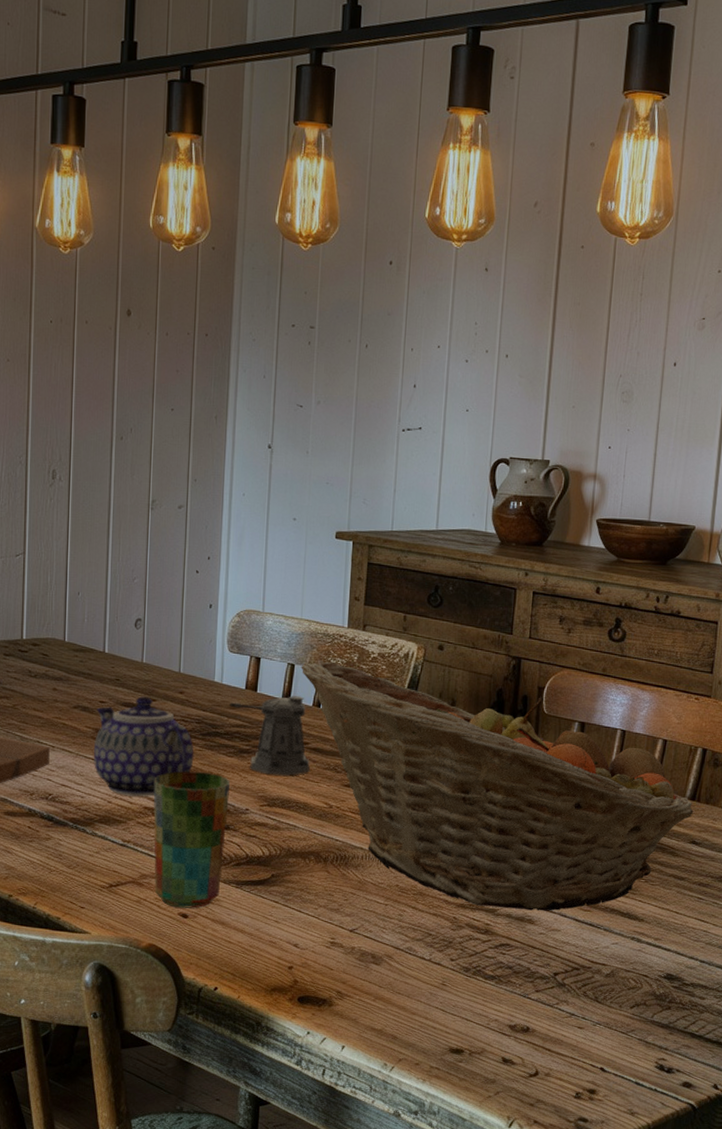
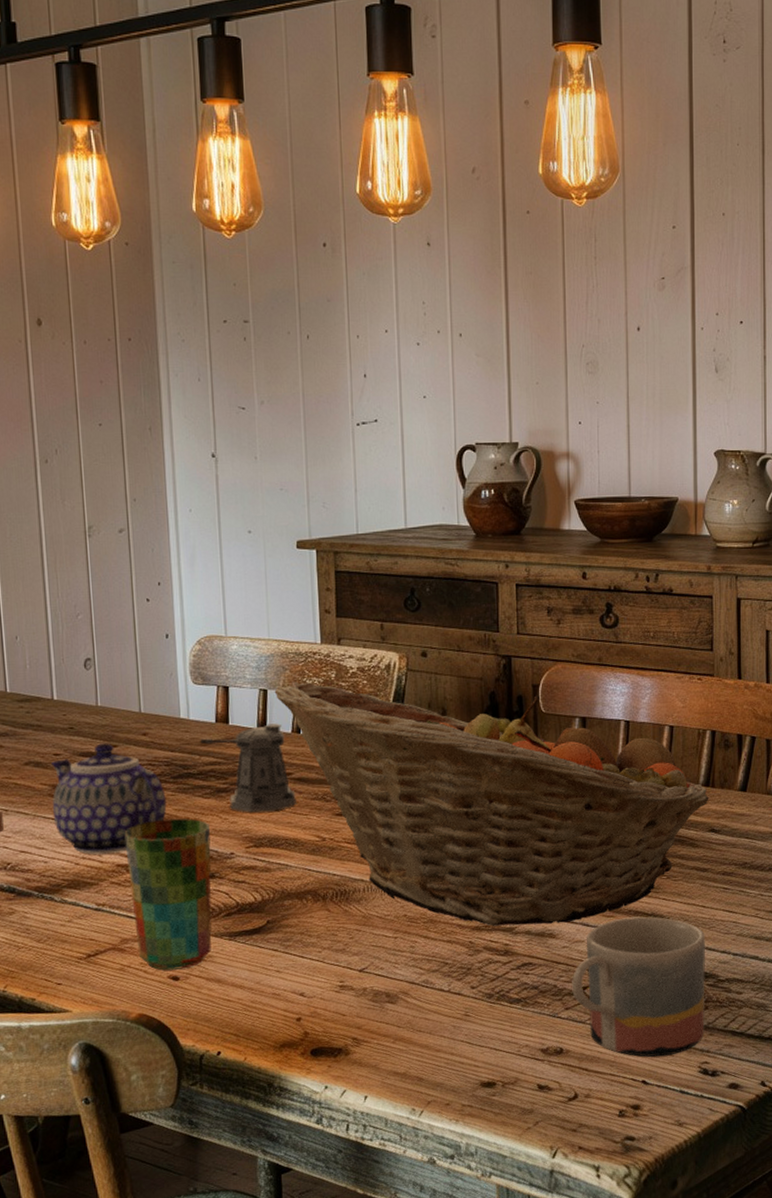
mug: none [544,913,675,1048] -> present [572,916,705,1057]

